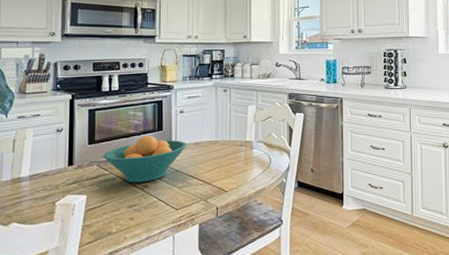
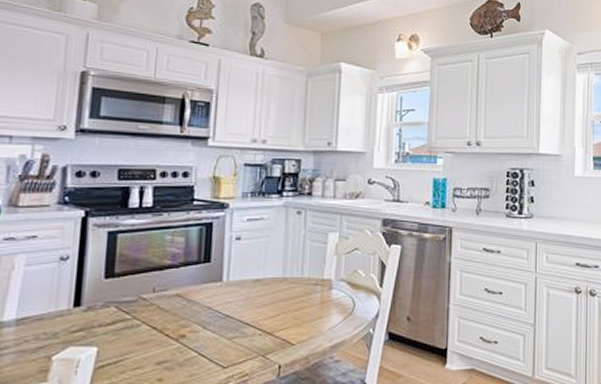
fruit bowl: present [103,136,187,183] -> none [124,269,244,332]

